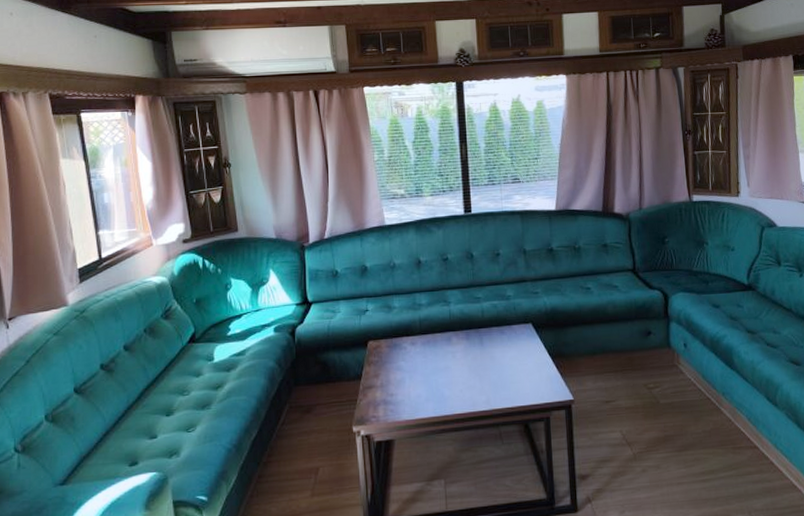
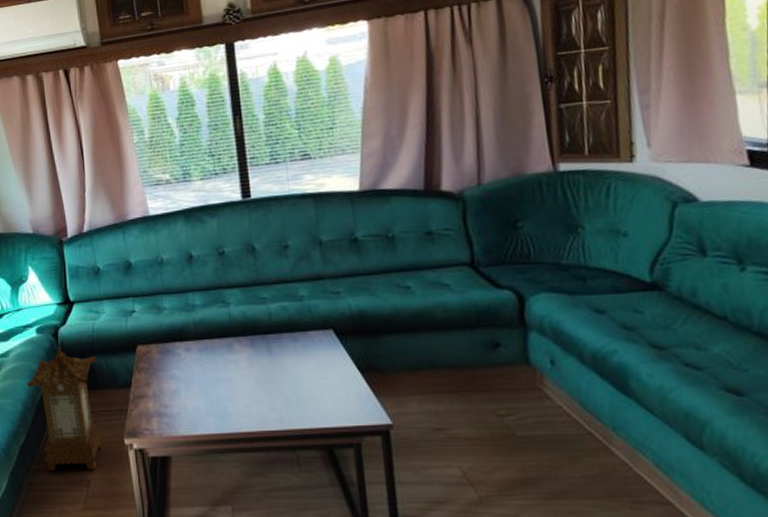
lantern: none [262,344,332,462] -> present [27,346,102,471]

